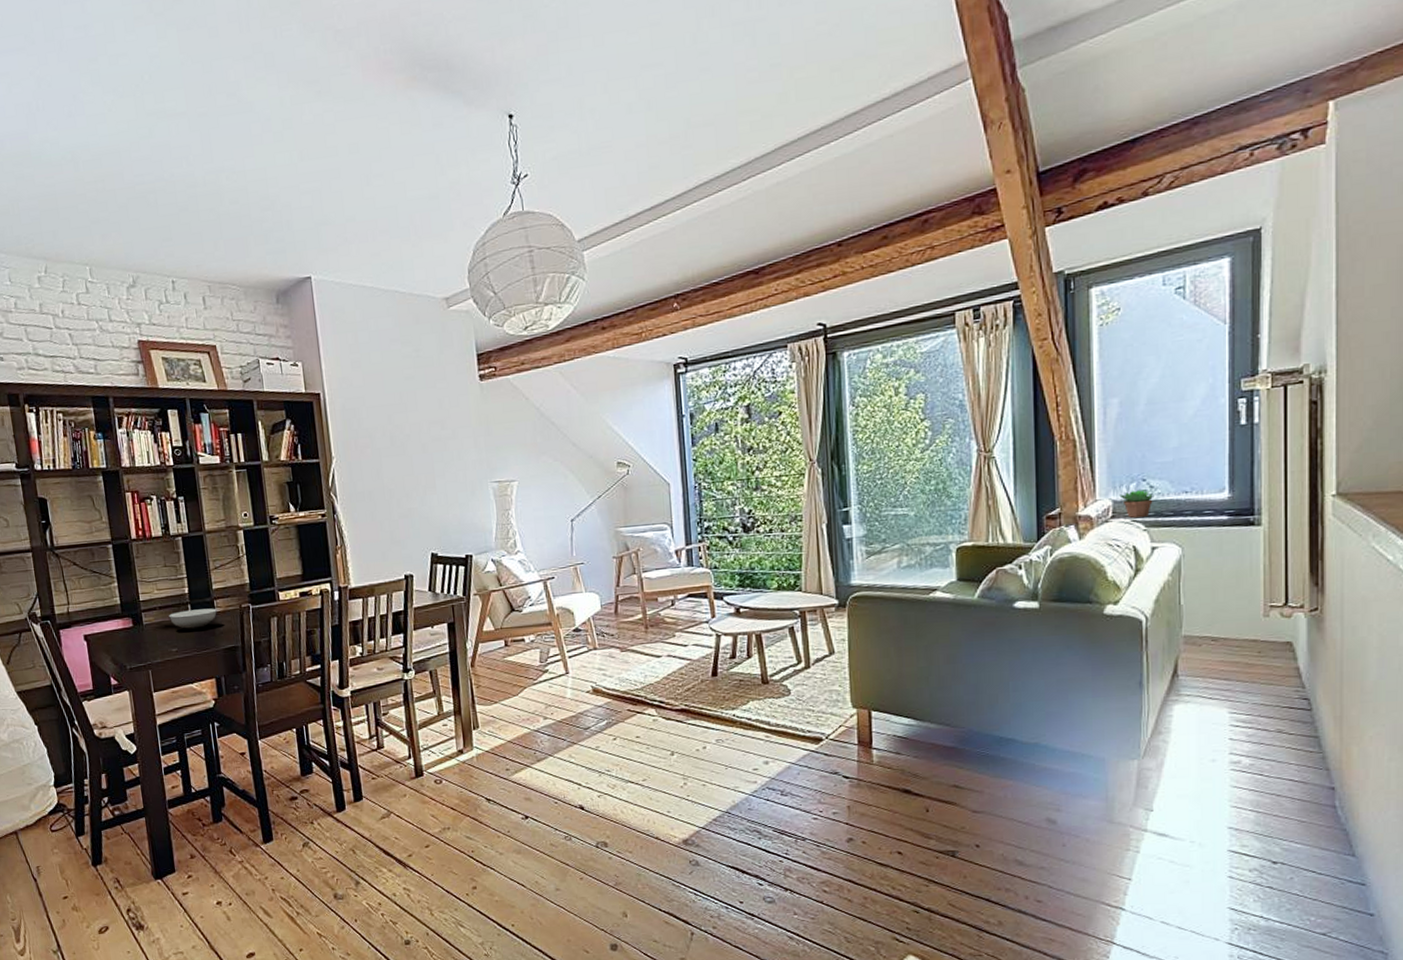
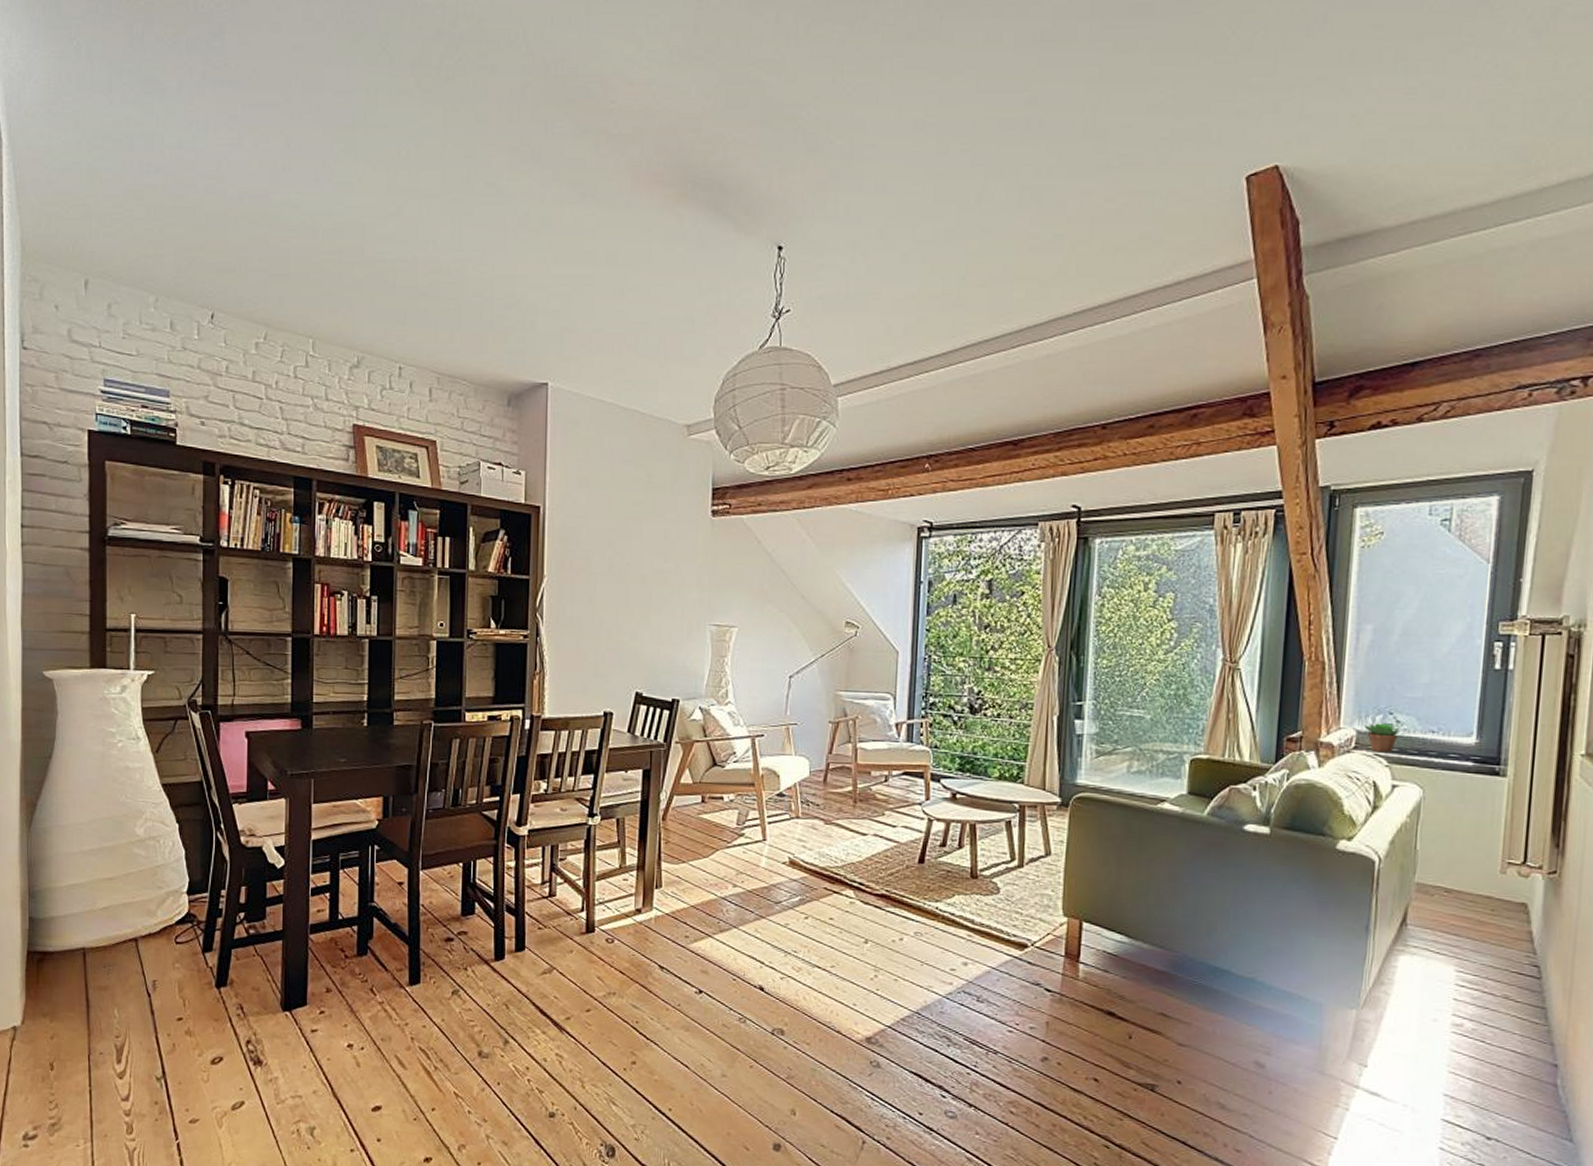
bowl: present [168,608,217,630] -> none [341,719,395,741]

